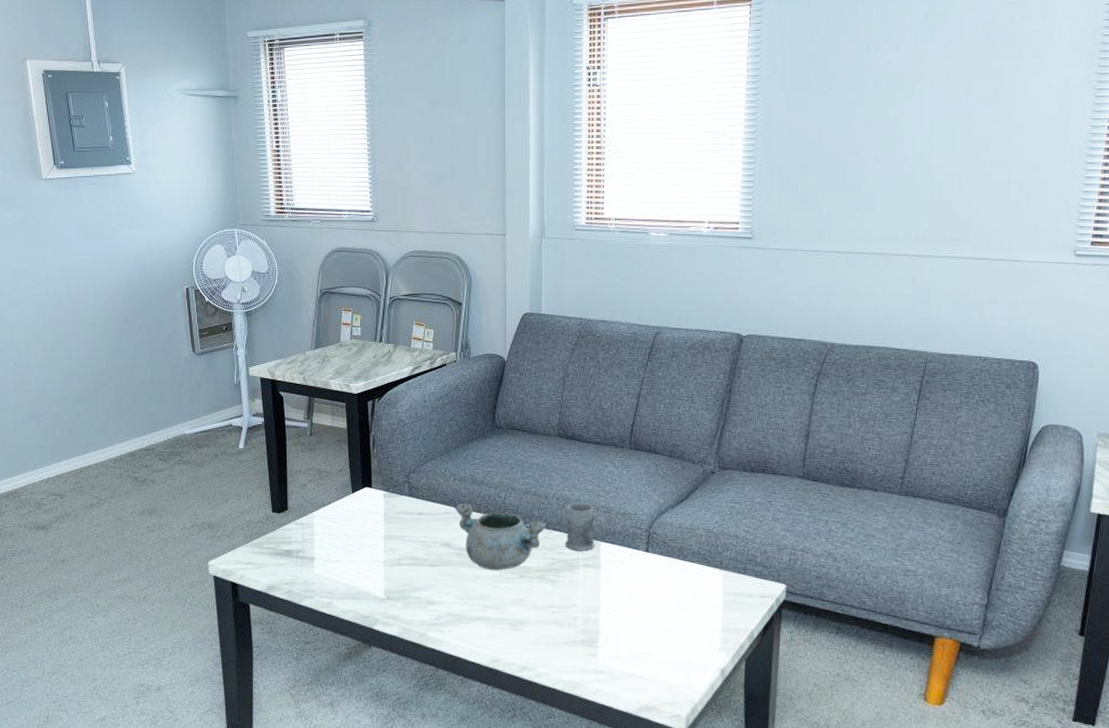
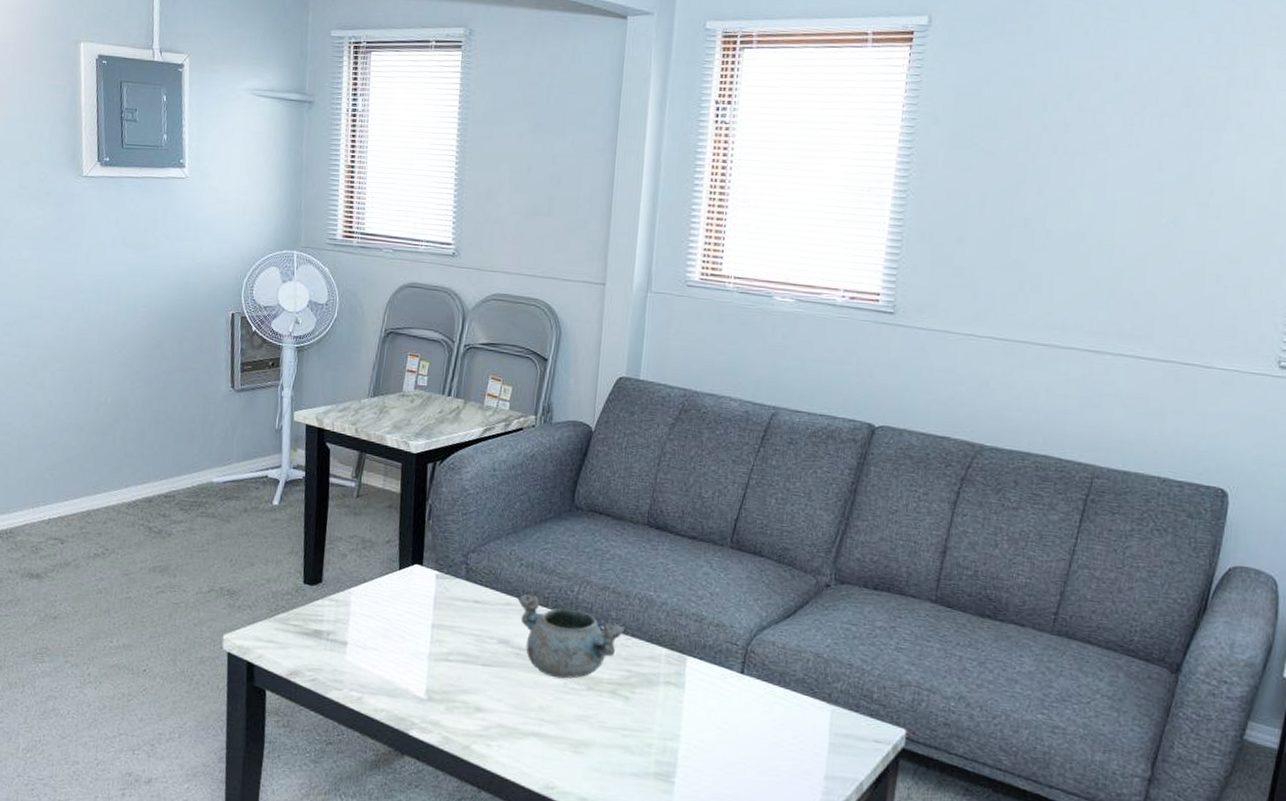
mug: present [565,503,607,551] -> none [645,606,697,665]

